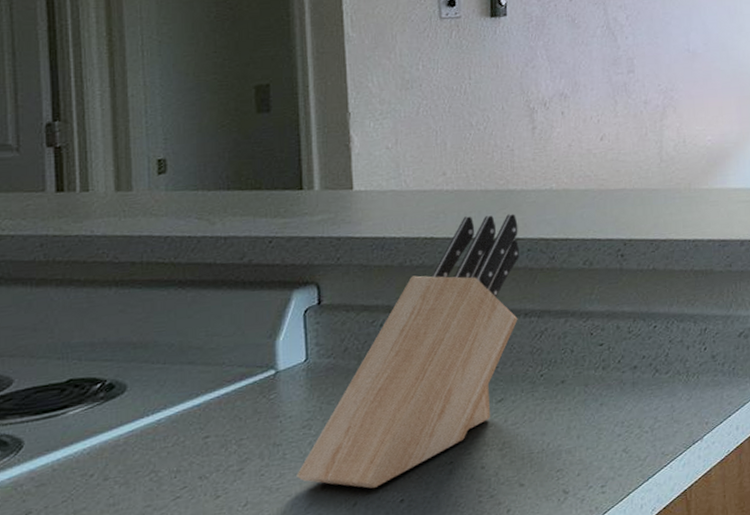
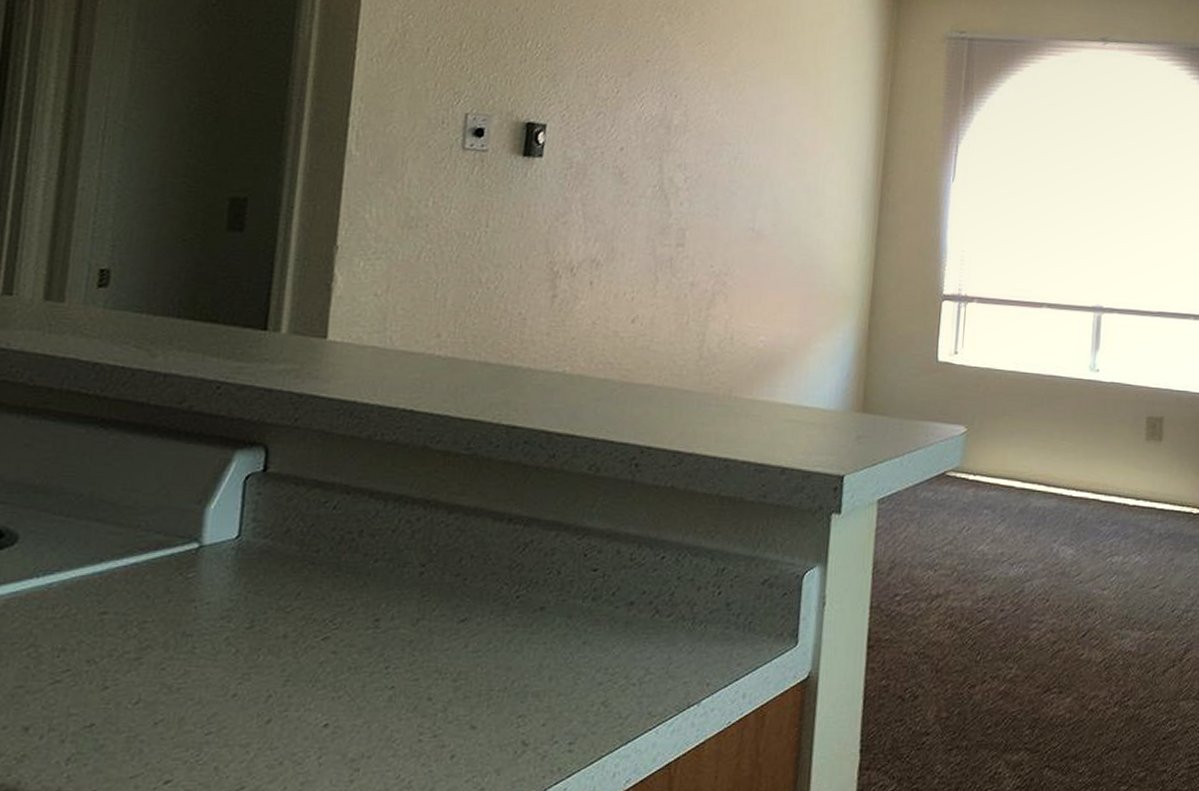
knife block: present [296,214,519,489] -> none [204,391,518,704]

